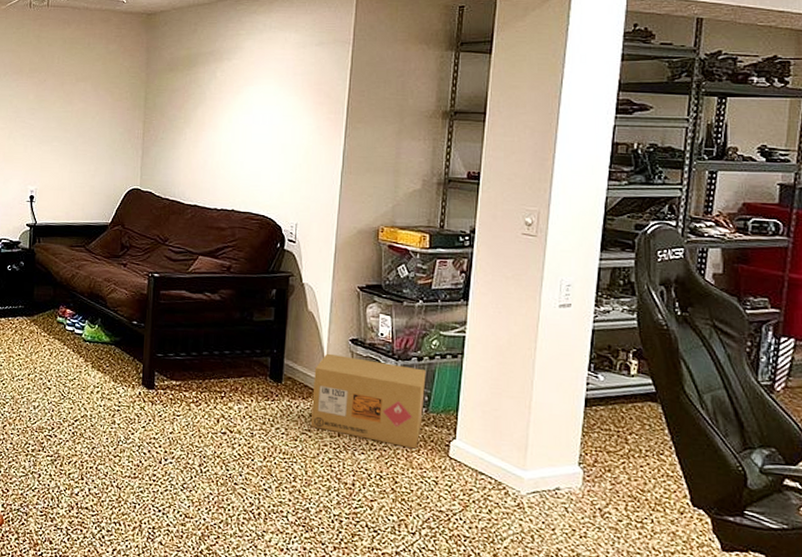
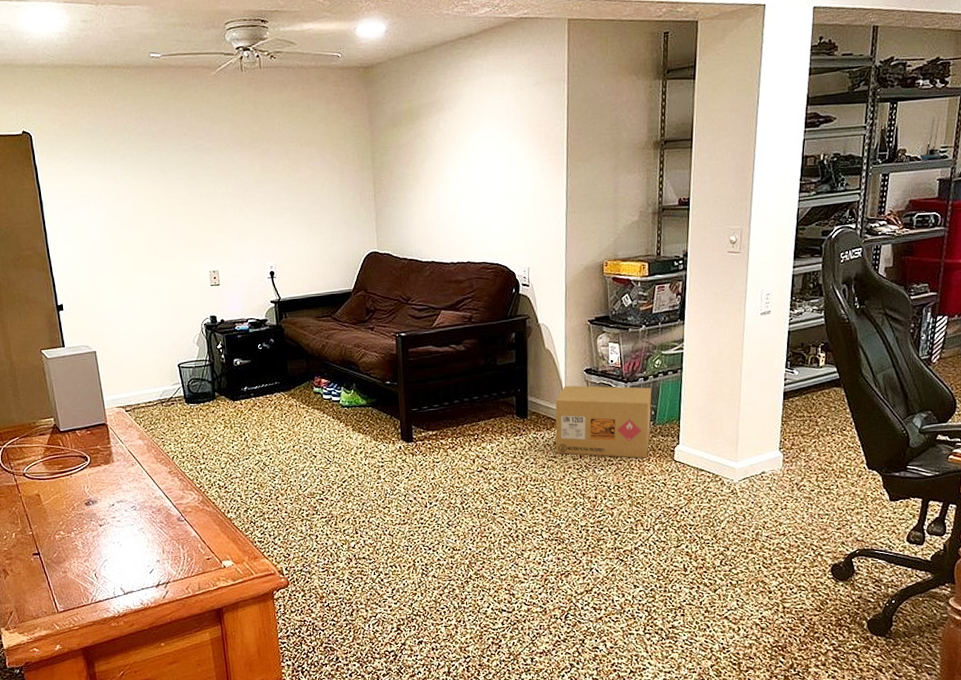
model ship: none [753,115,782,164] -> present [918,115,942,161]

